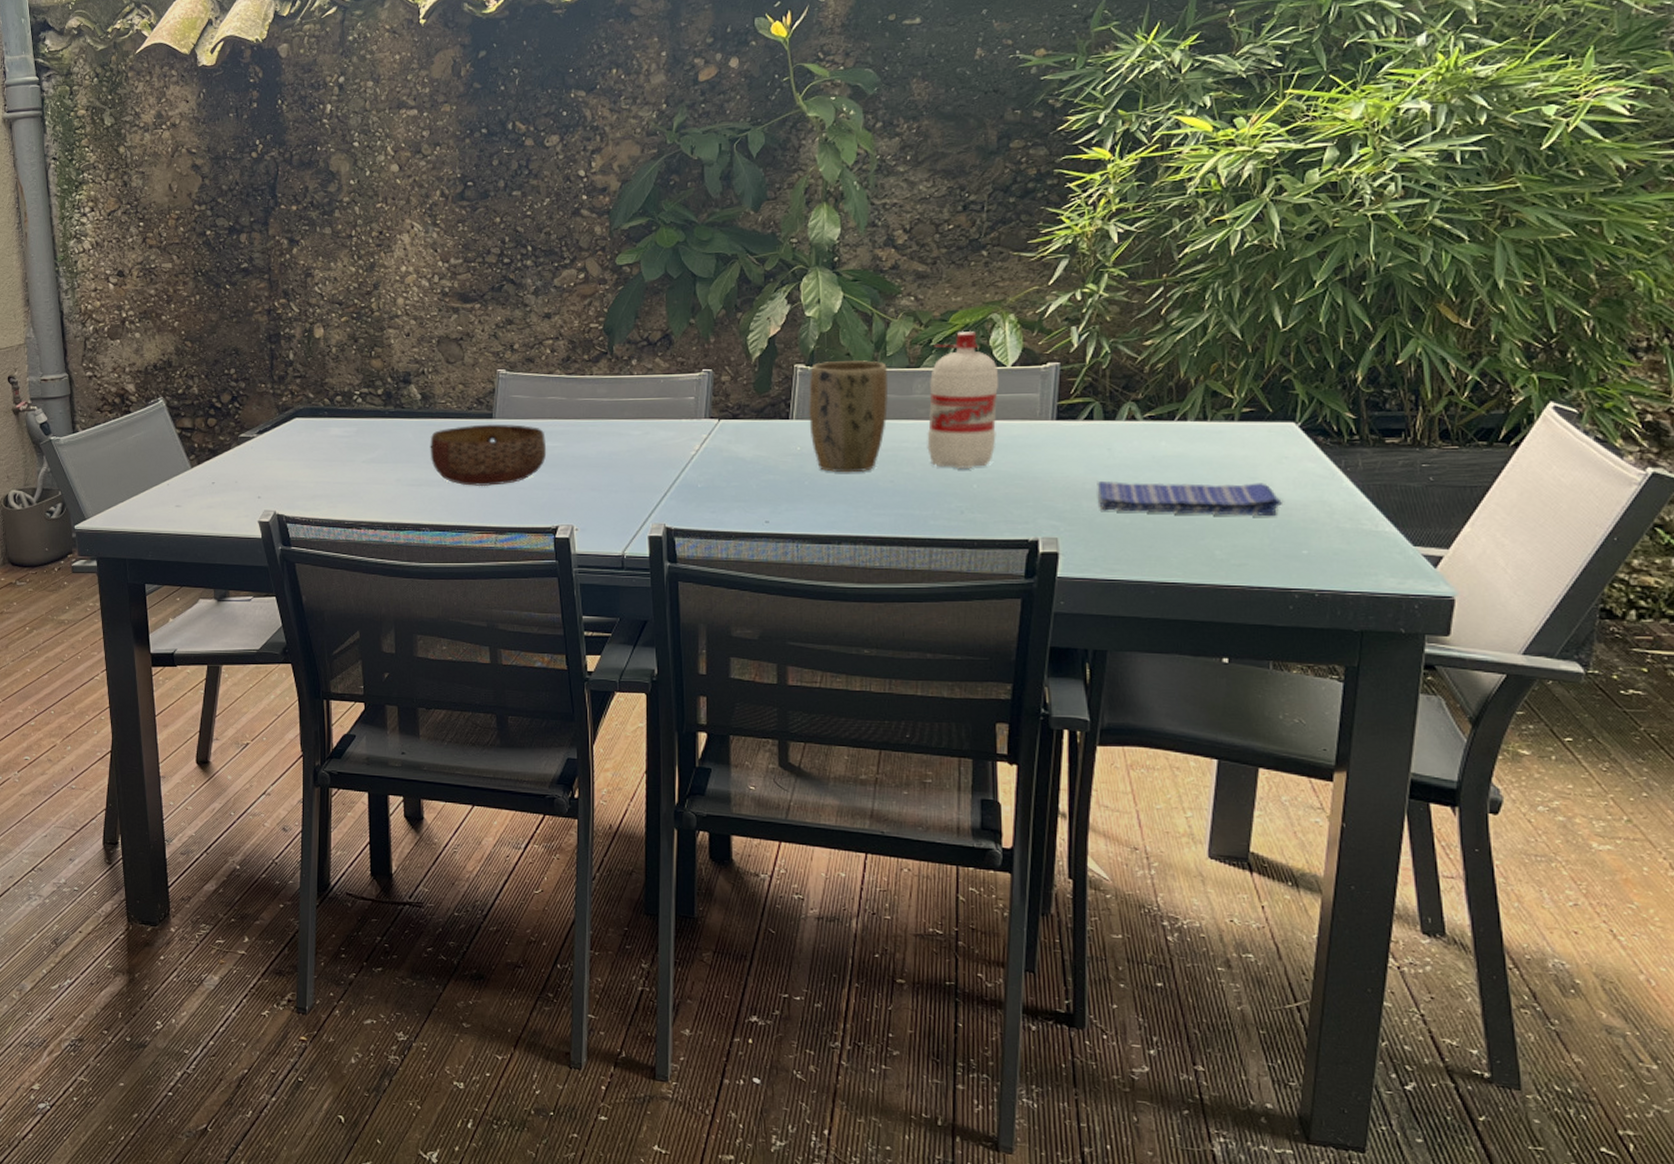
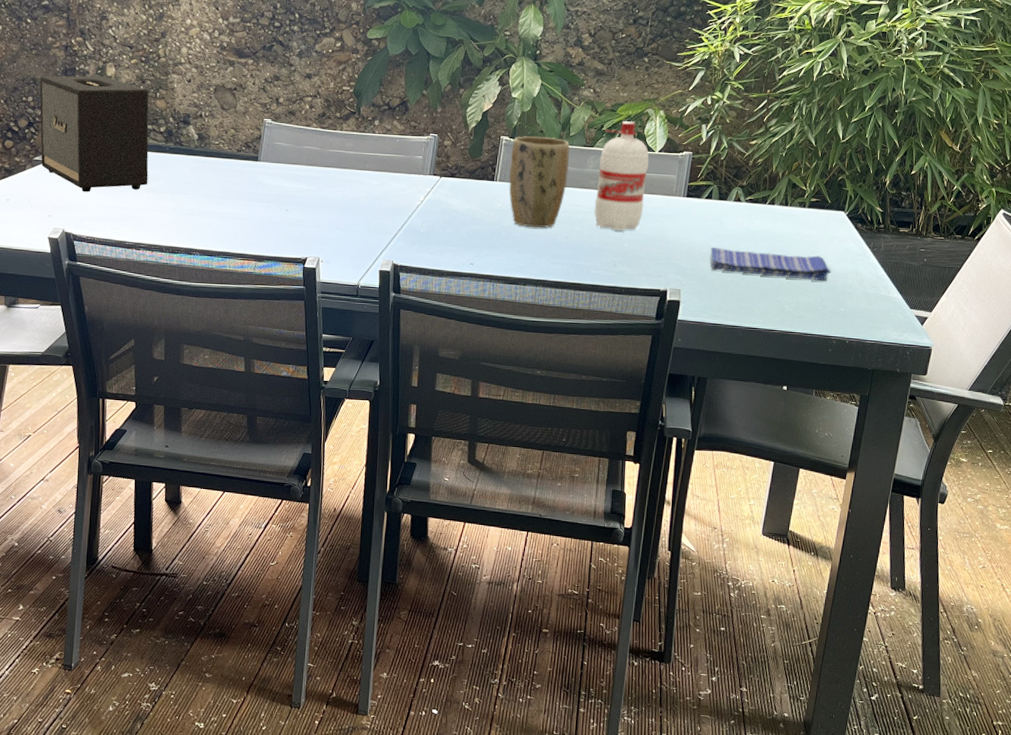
speaker: none [241,338,367,469] -> present [39,75,149,193]
bowl: present [430,424,547,487] -> none [203,165,302,220]

